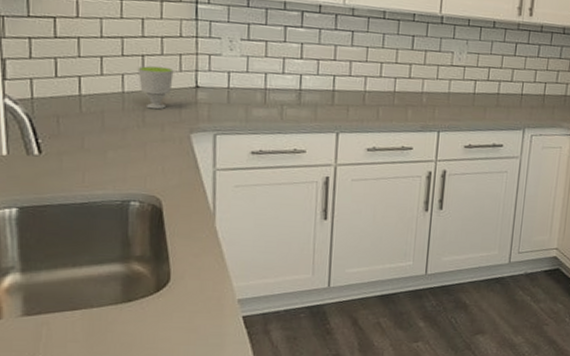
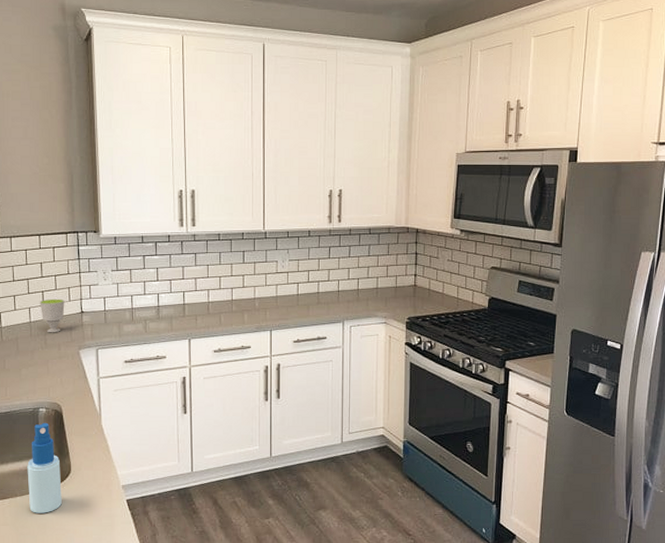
spray bottle: none [109,219,157,329] -> present [27,422,62,513]

